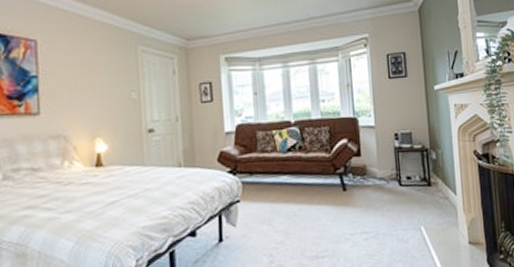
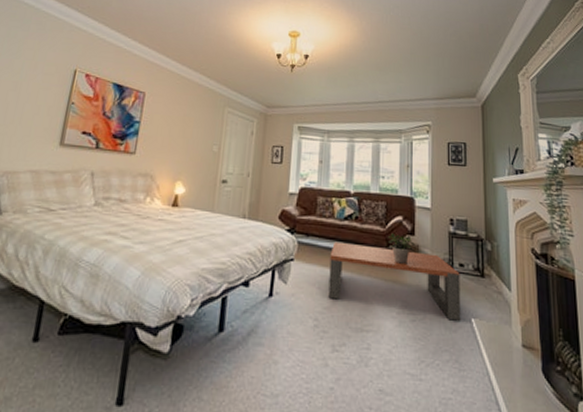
coffee table: none [277,171,412,233] -> present [328,241,461,321]
potted plant: none [335,158,363,187] -> present [388,234,416,264]

